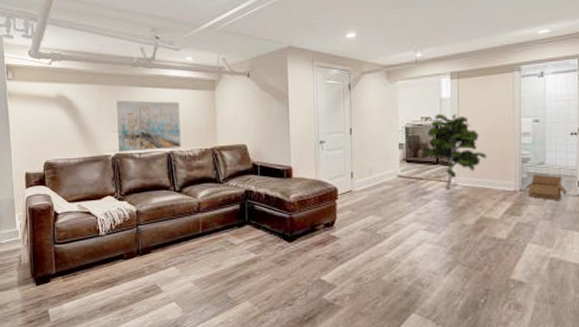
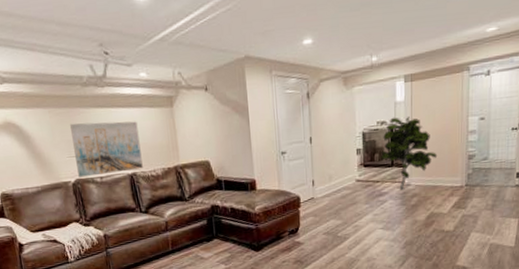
box: present [523,174,568,200] -> none [469,169,507,192]

